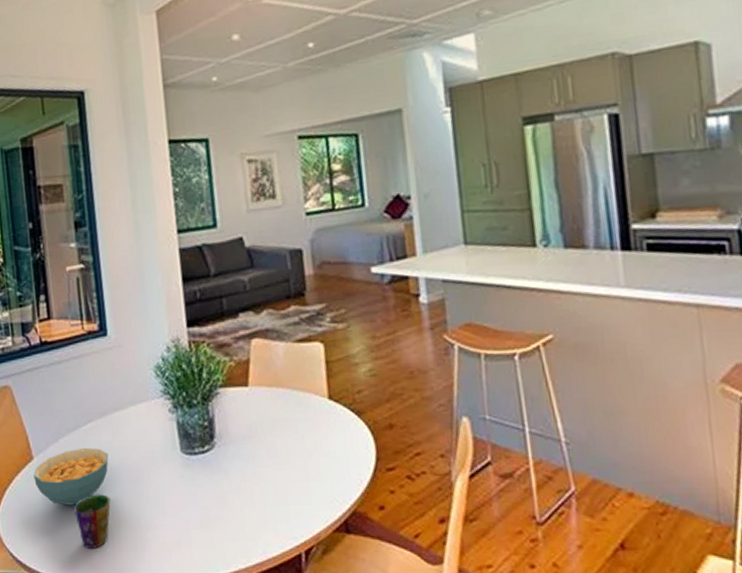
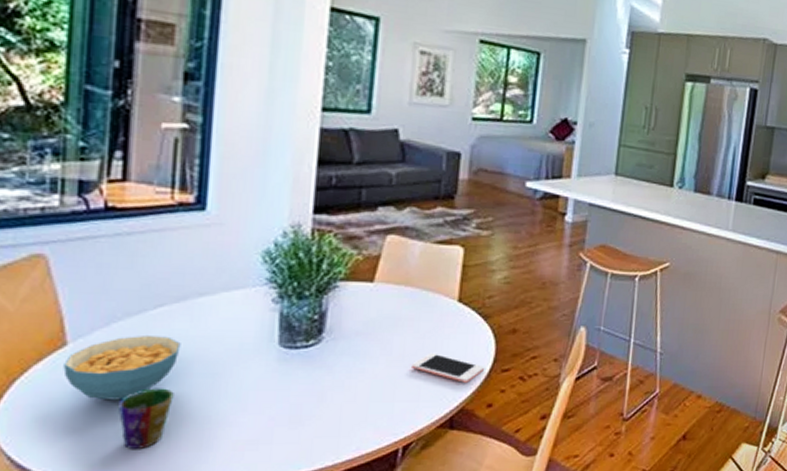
cell phone: none [297,453,369,484] -> present [412,352,485,383]

